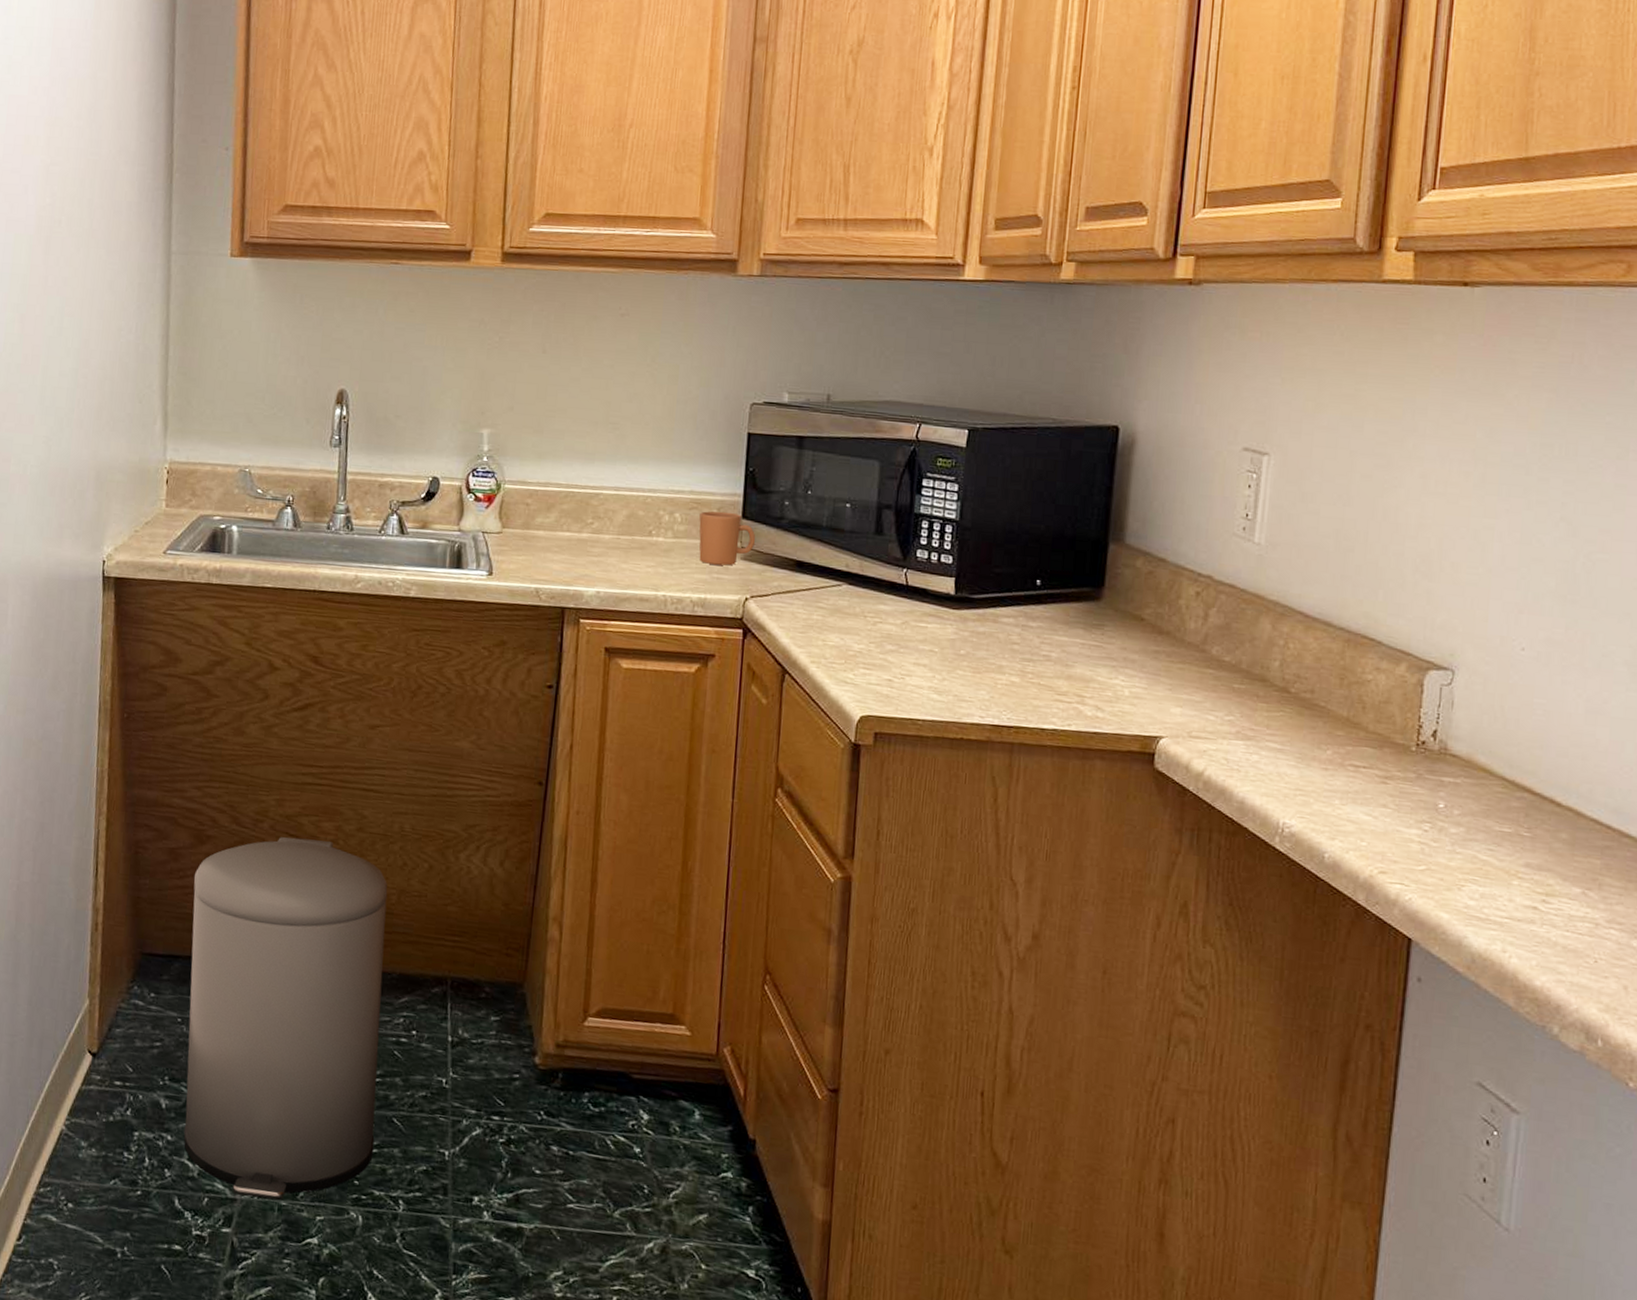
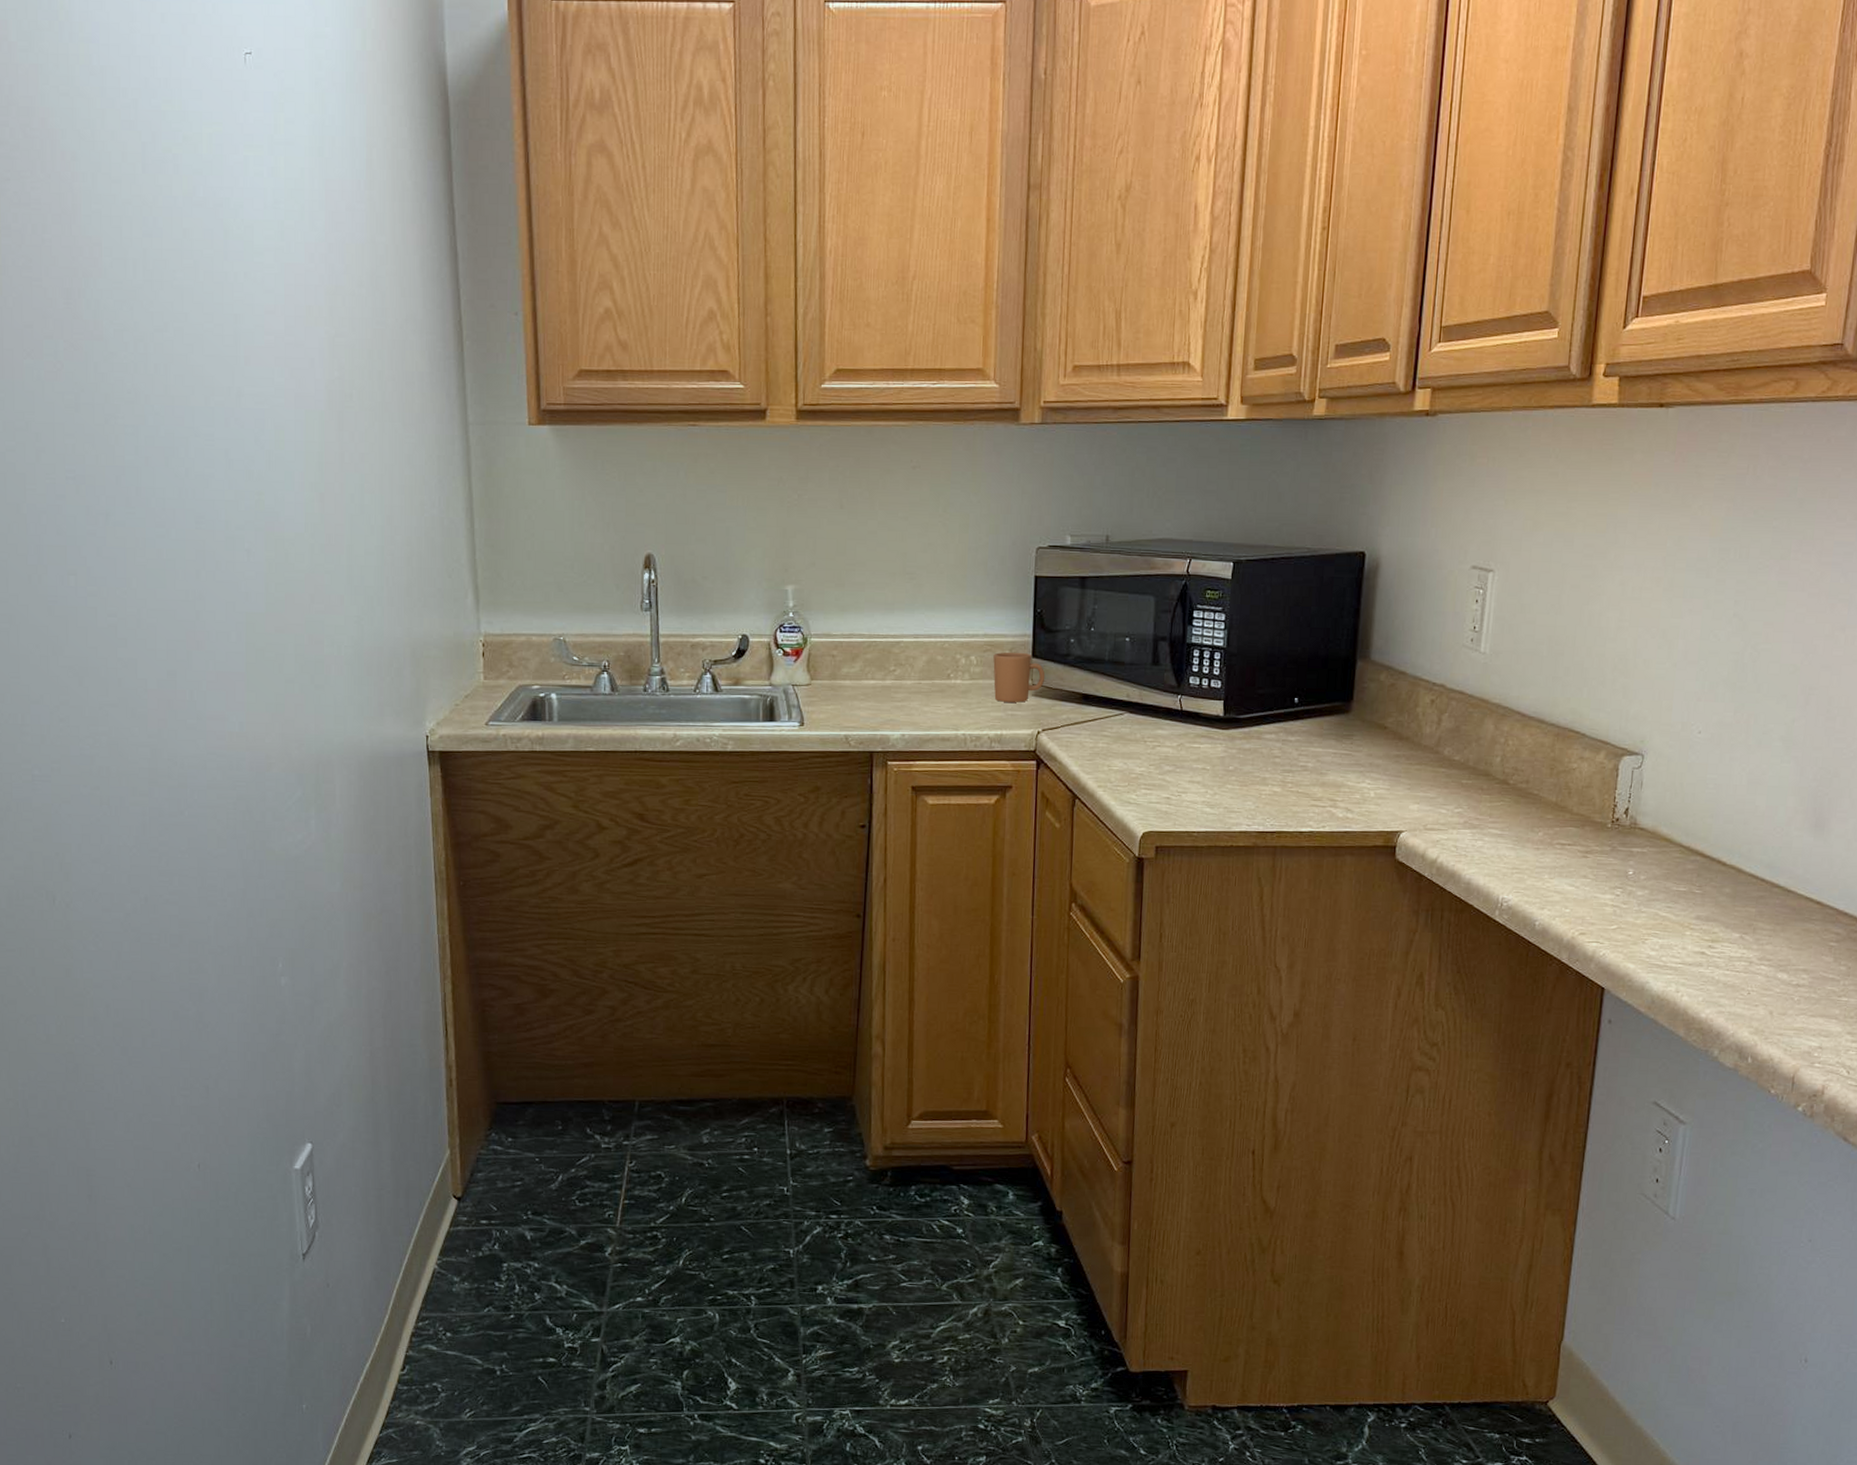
pedal bin: present [183,837,388,1201] -> none [541,984,726,1309]

